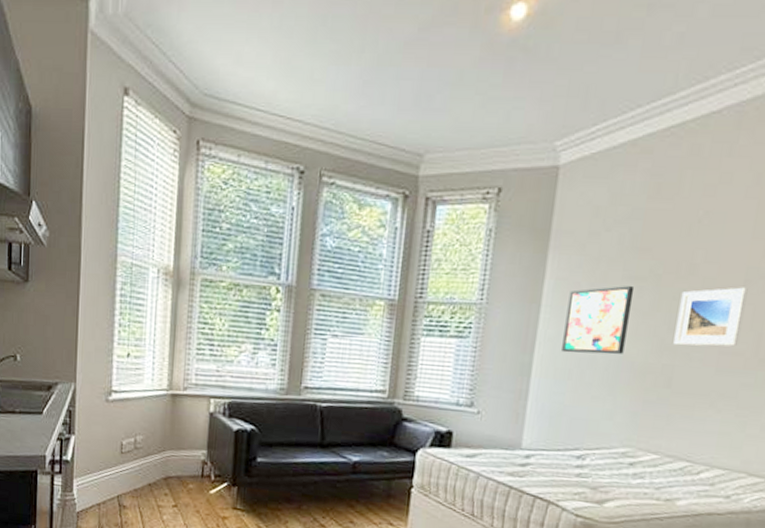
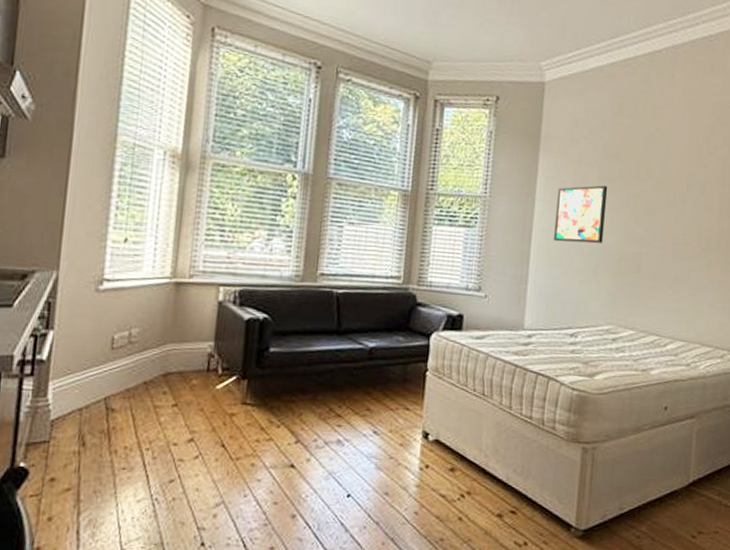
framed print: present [673,287,748,347] -> none [640,189,690,238]

